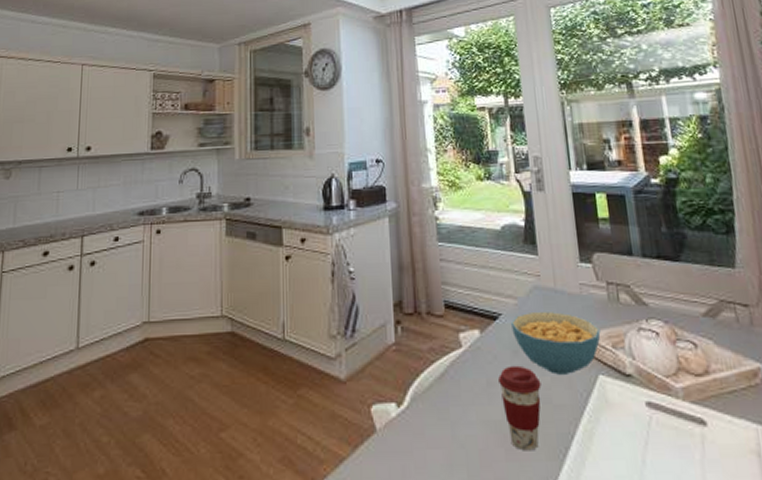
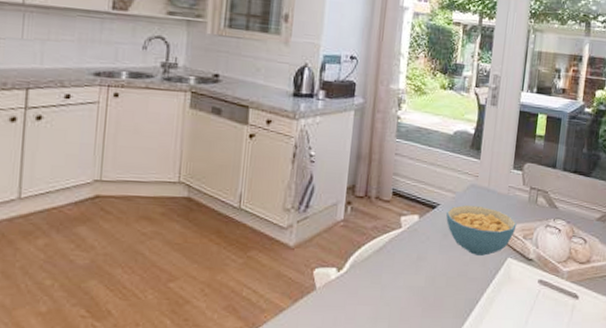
coffee cup: present [498,365,541,451] -> none [427,245,461,311]

